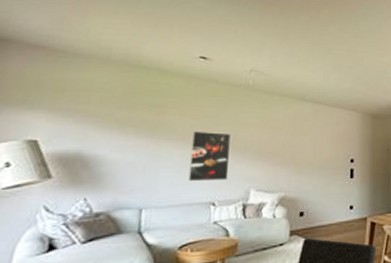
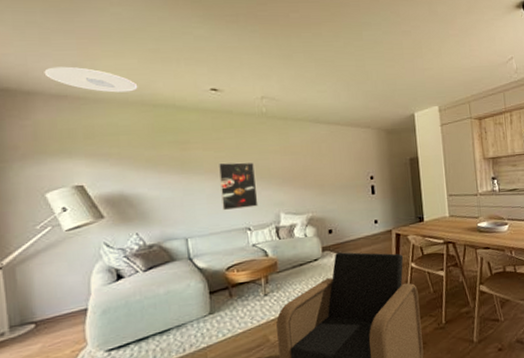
ceiling light: none [27,17,125,51] -> present [44,66,138,93]

